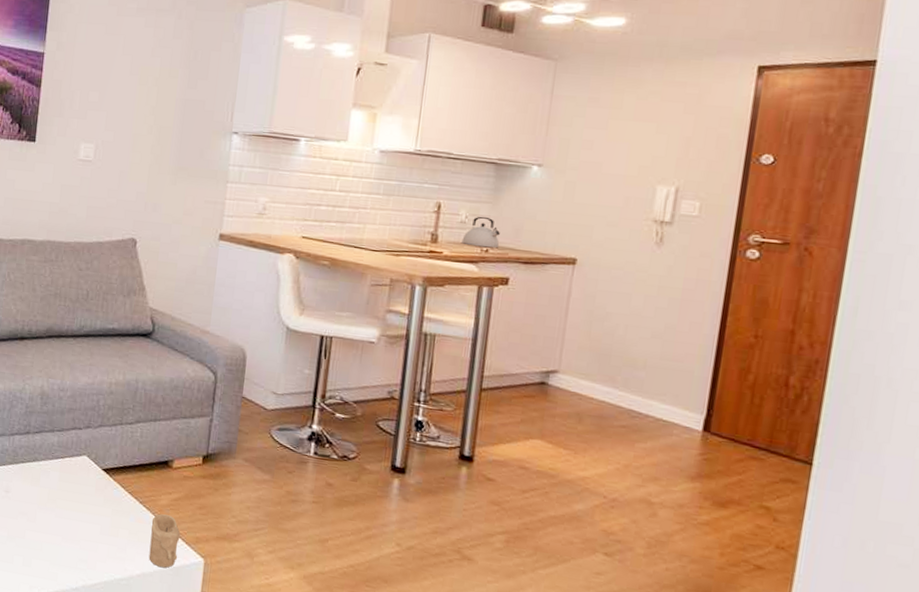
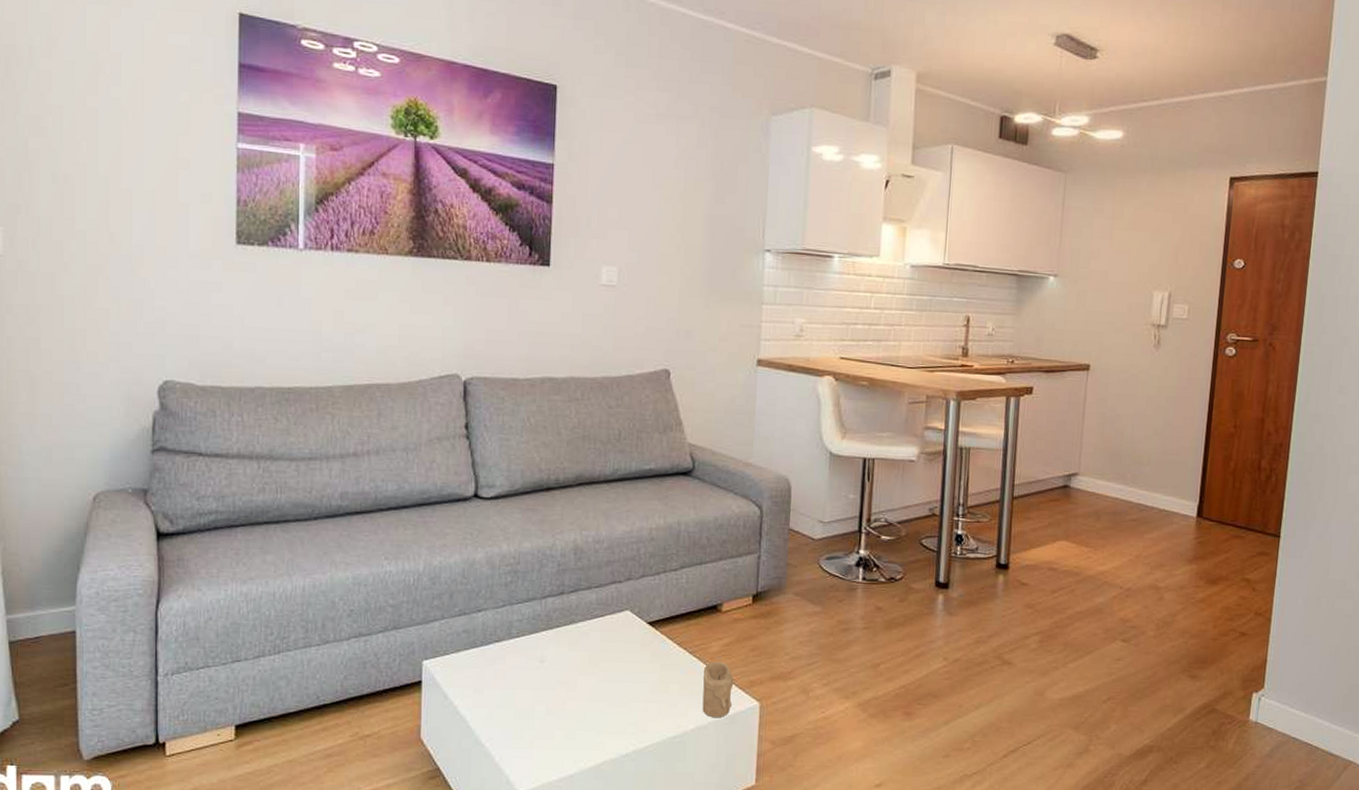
kettle: present [462,216,500,249] -> none [990,327,1024,359]

